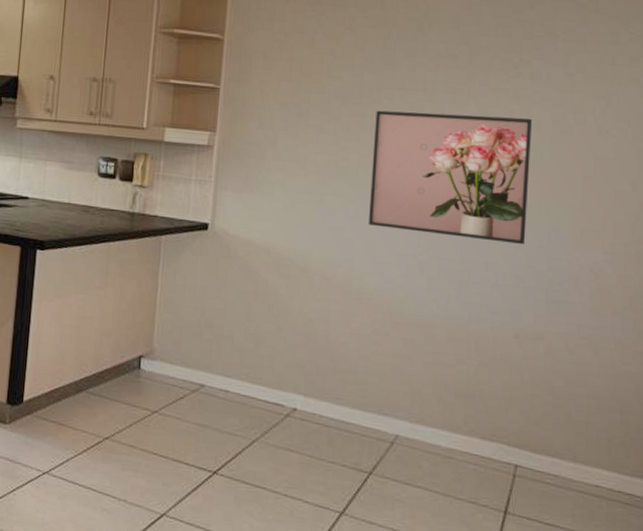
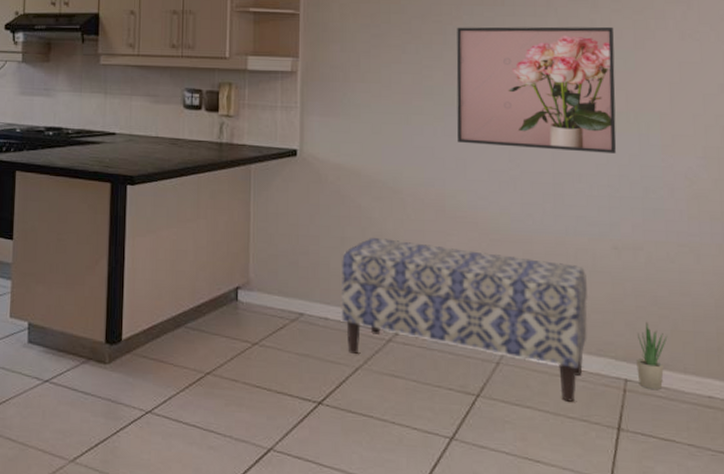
bench: none [242,313,486,484] -> present [341,237,588,402]
potted plant: none [527,410,561,477] -> present [636,321,668,391]

